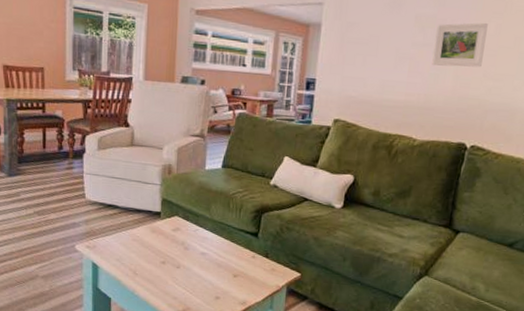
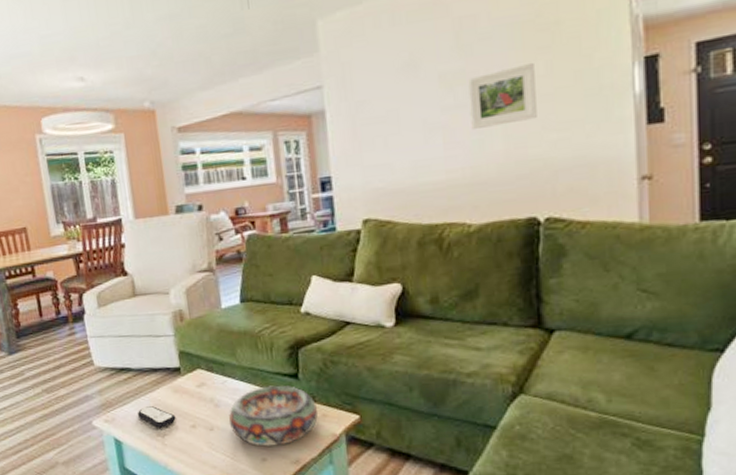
remote control: none [116,240,150,260] -> present [137,406,176,428]
decorative bowl: none [194,238,269,289] -> present [229,385,319,447]

